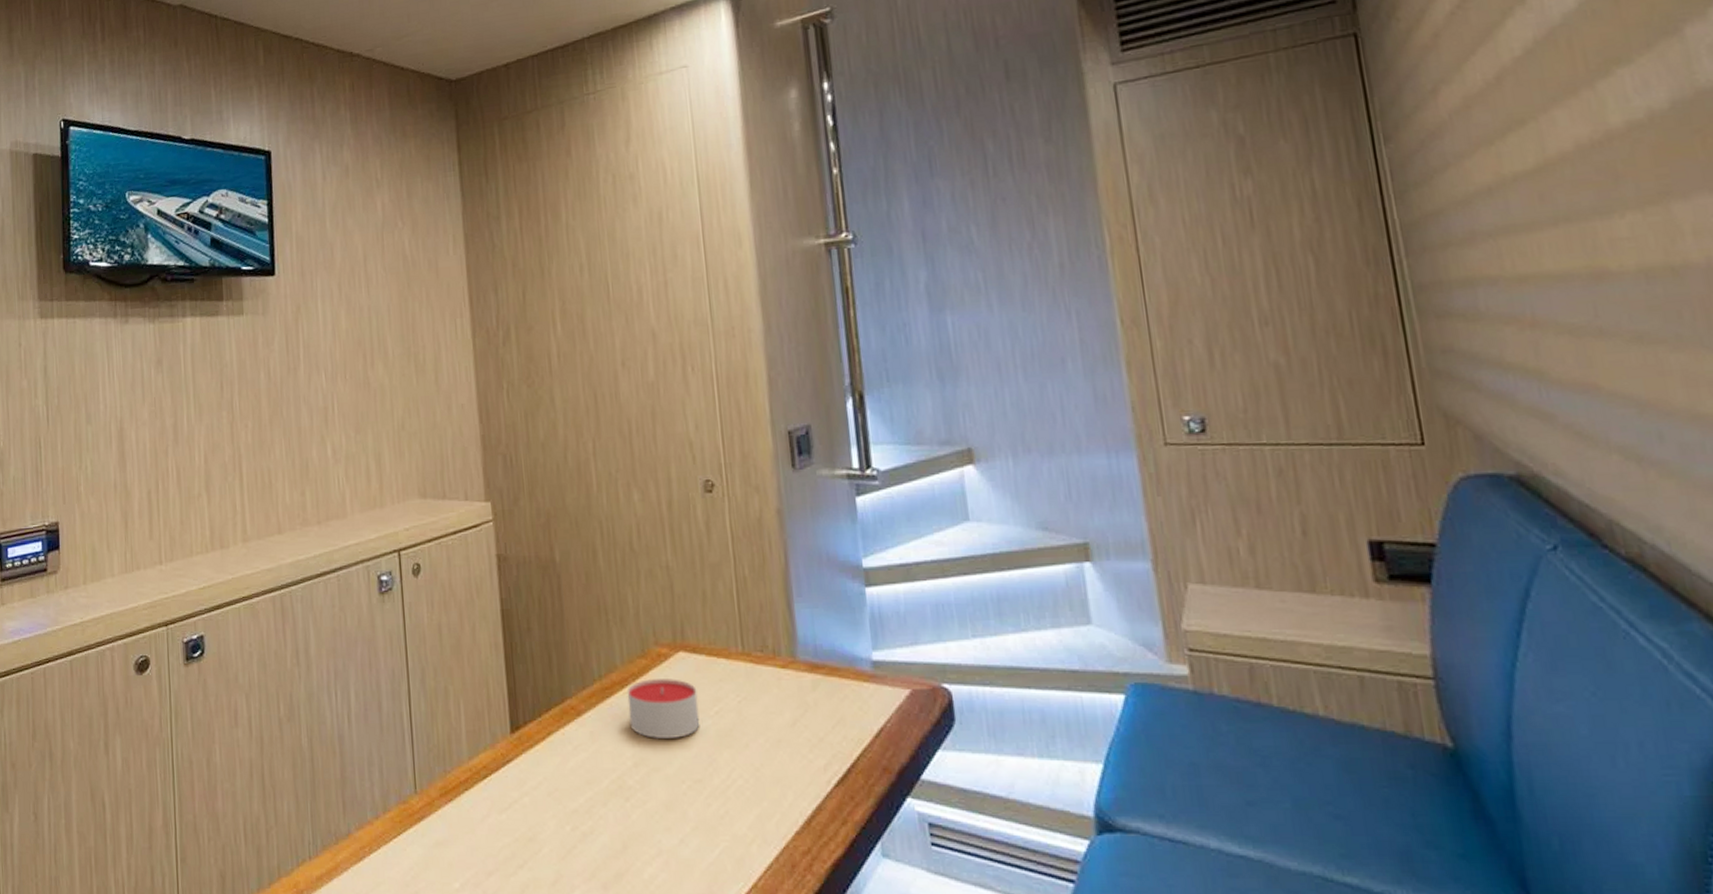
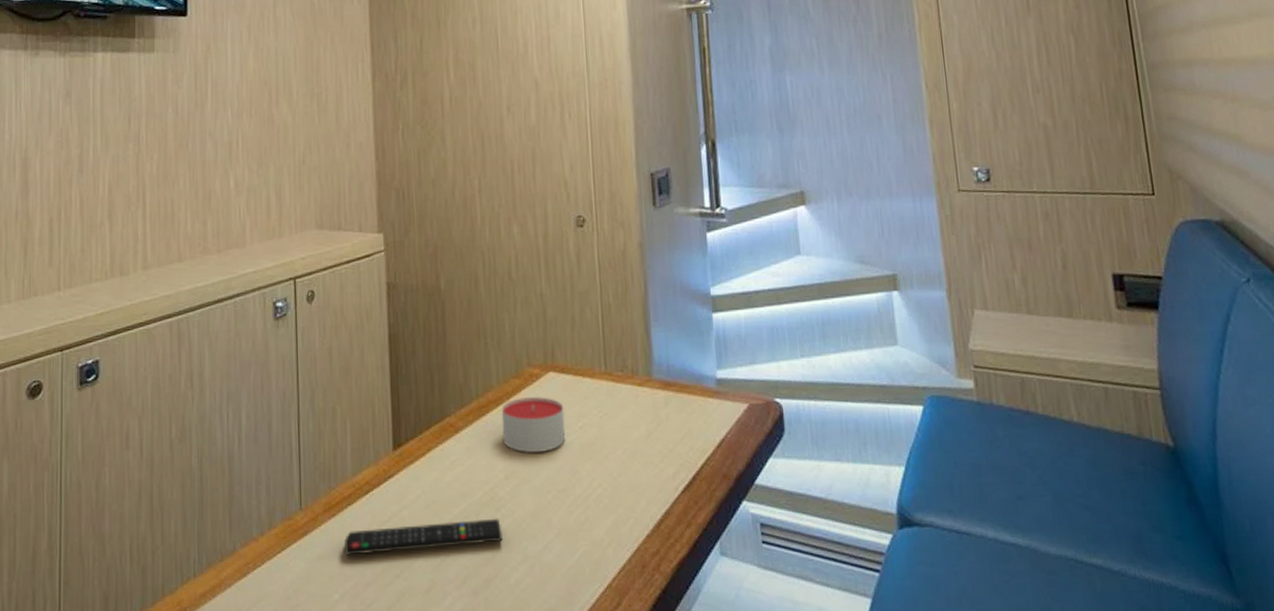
remote control: none [463,808,634,843] -> present [345,518,503,556]

